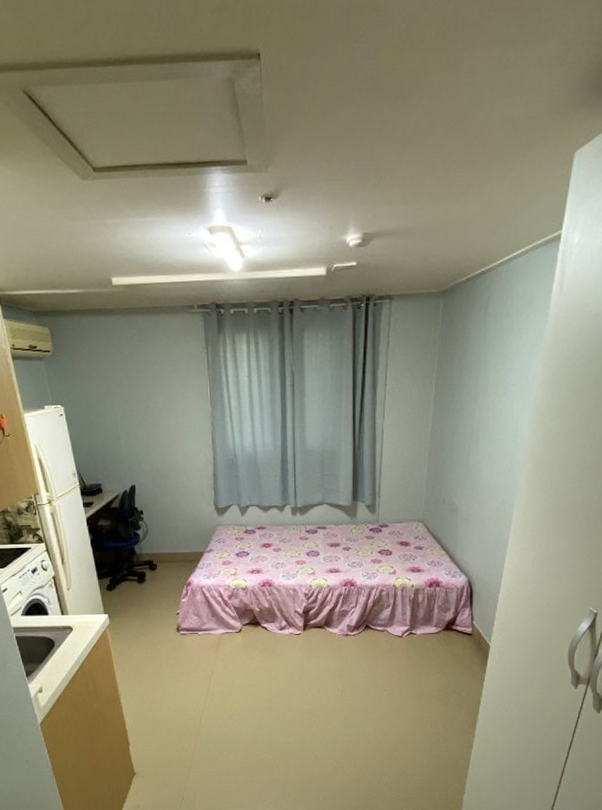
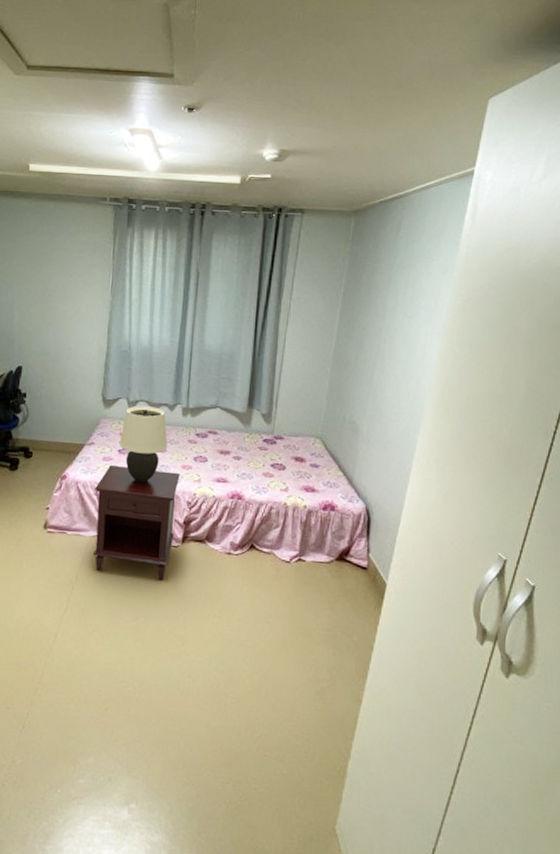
nightstand: none [219,567,296,665] -> present [92,464,180,581]
table lamp: none [236,510,282,581] -> present [119,405,168,483]

